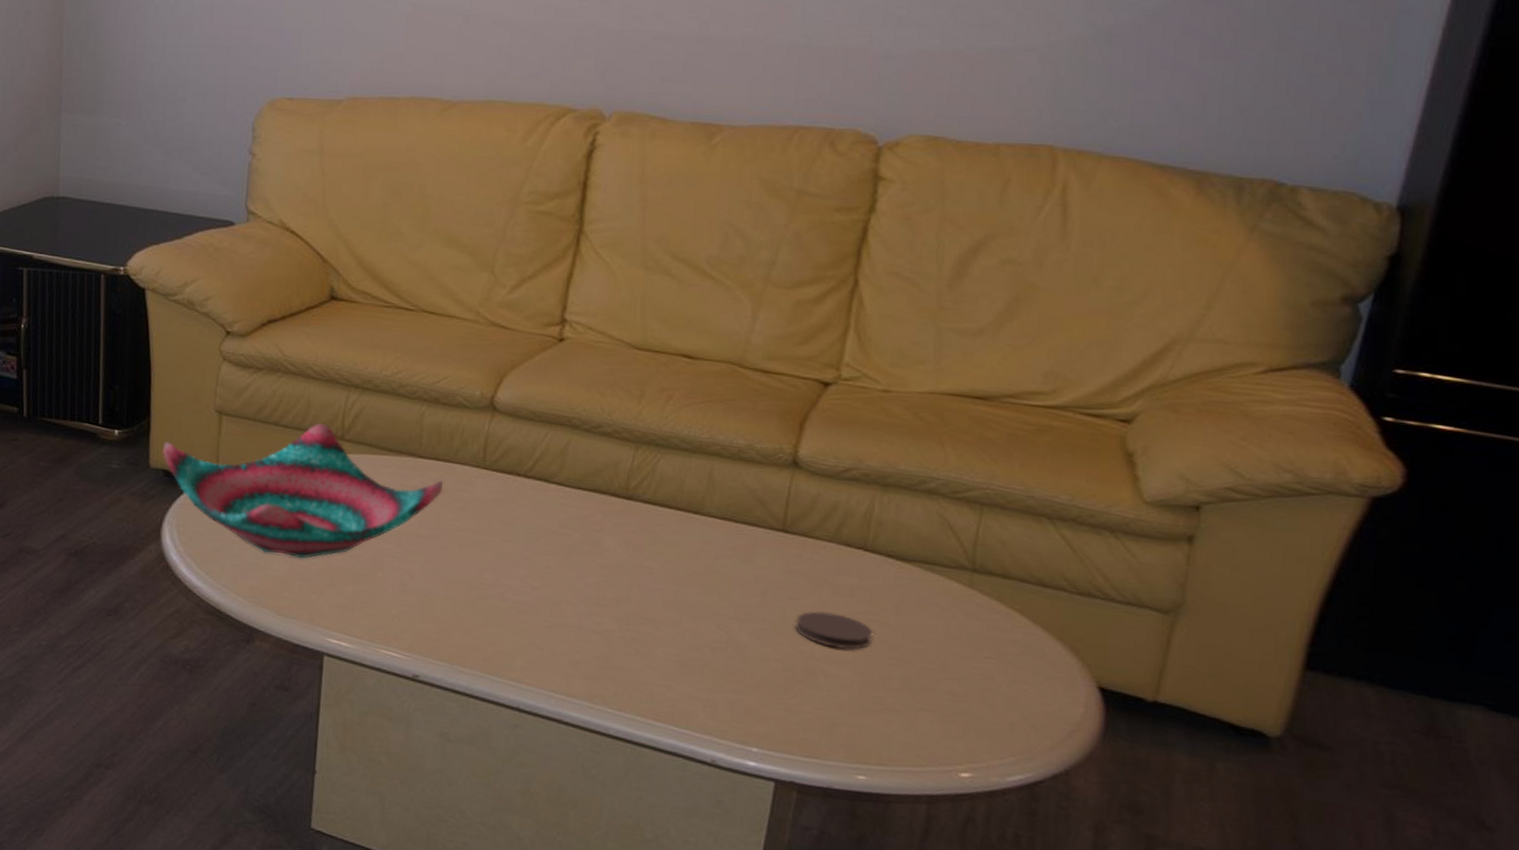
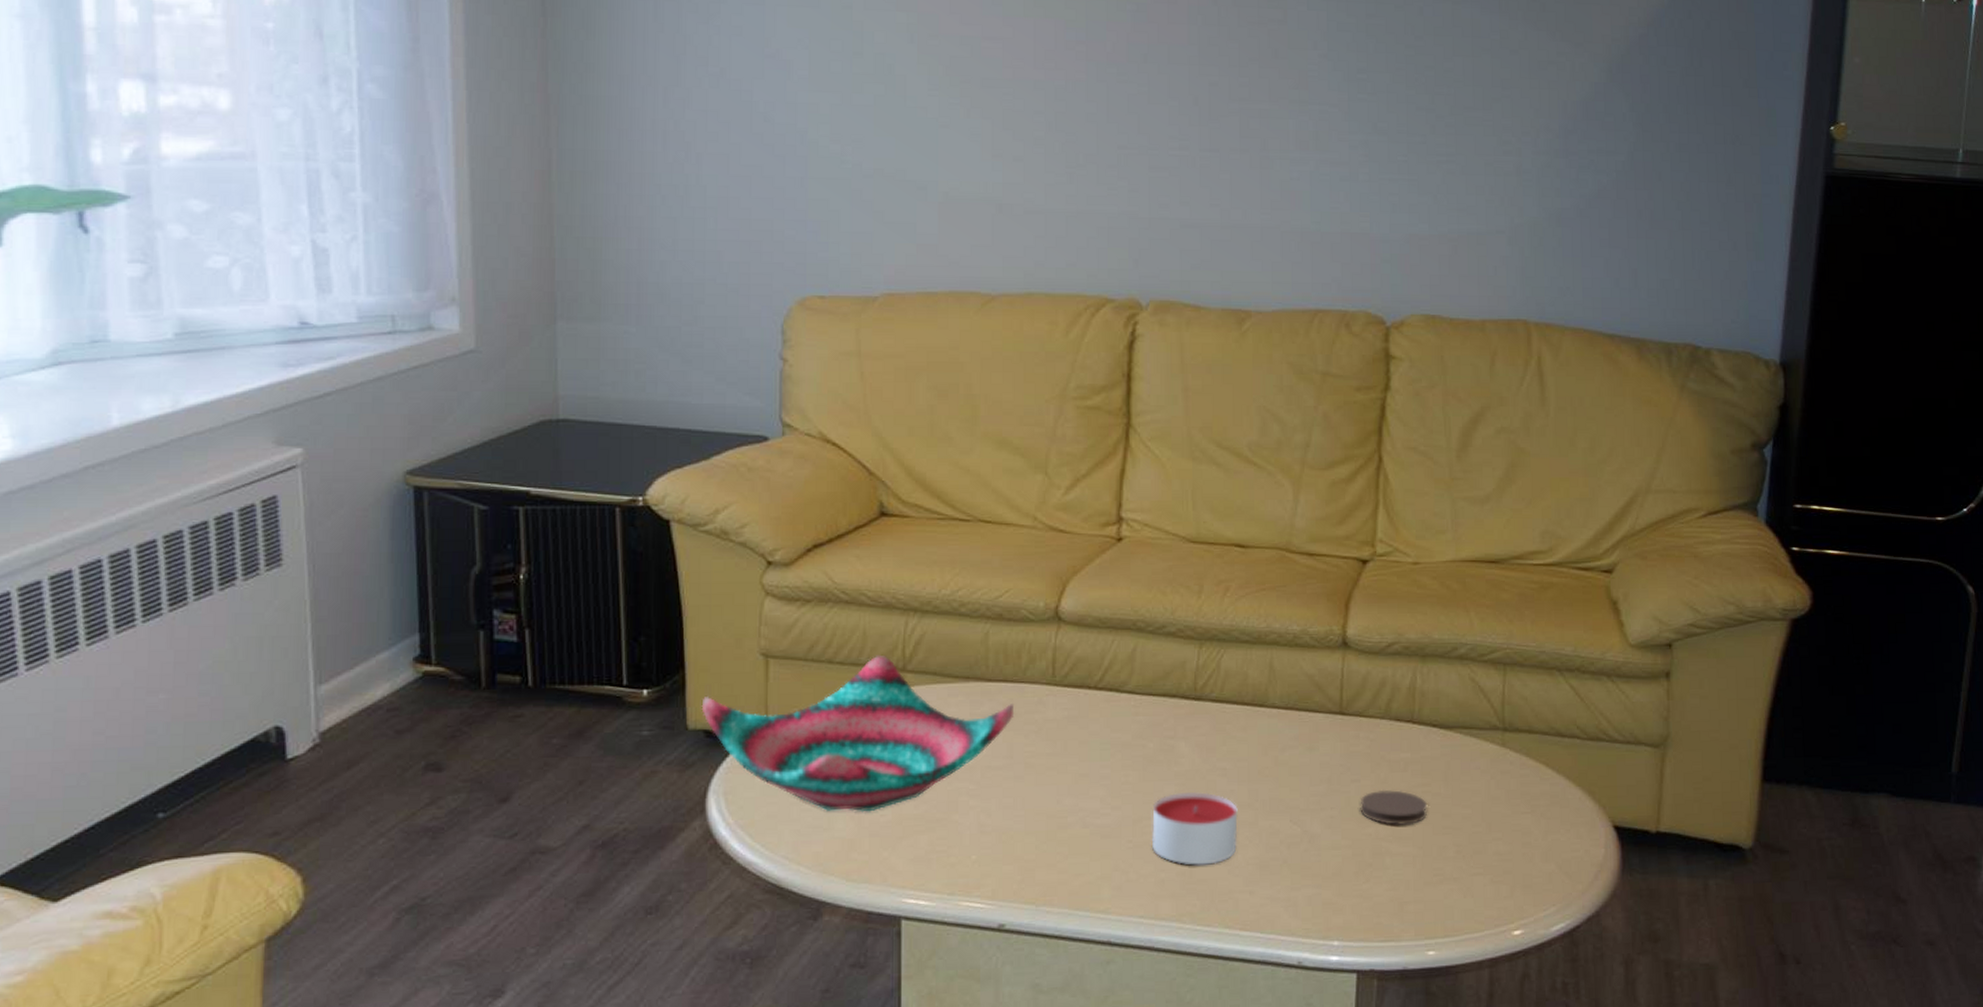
candle: none [569,583,661,655] -> present [1152,791,1238,865]

